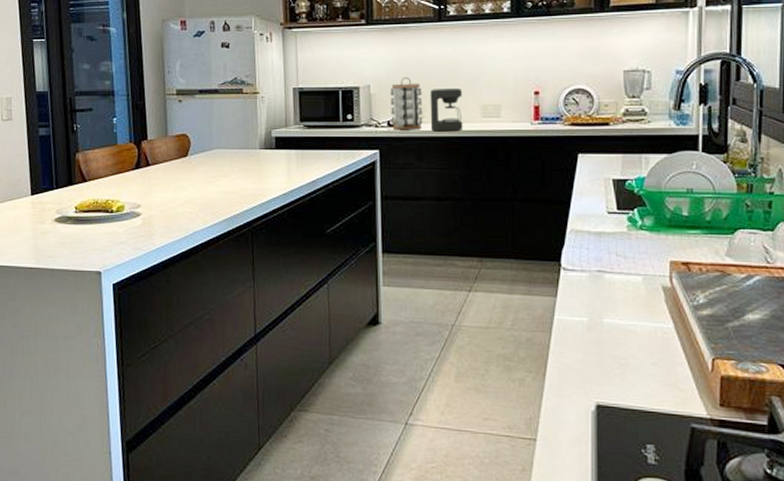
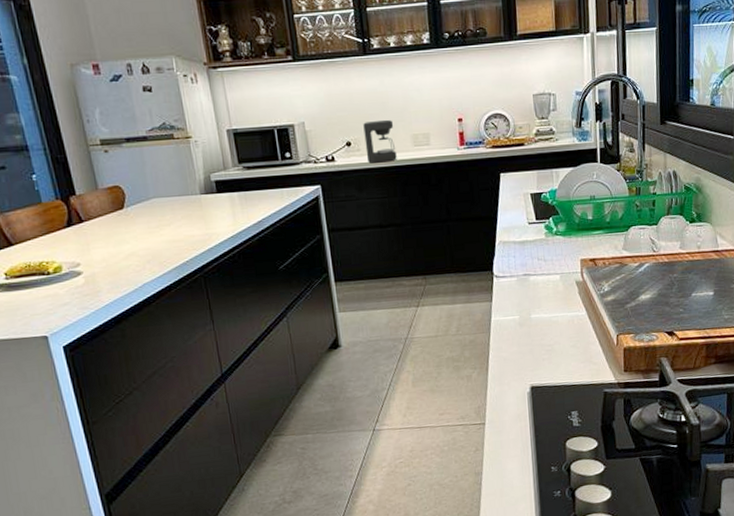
spice rack: present [390,76,423,130] -> none [324,111,360,165]

